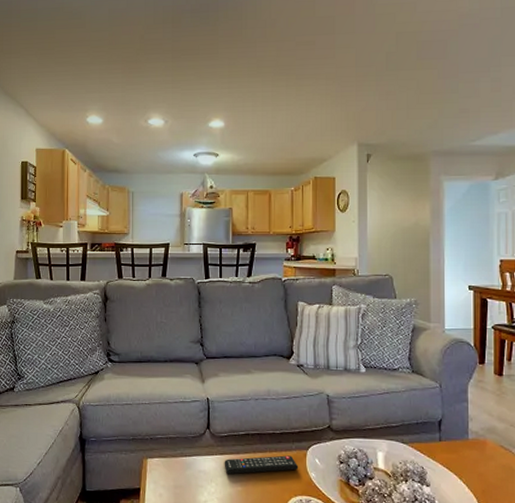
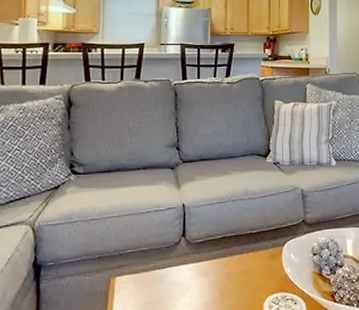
remote control: present [224,455,299,475] -> none [200,254,275,282]

